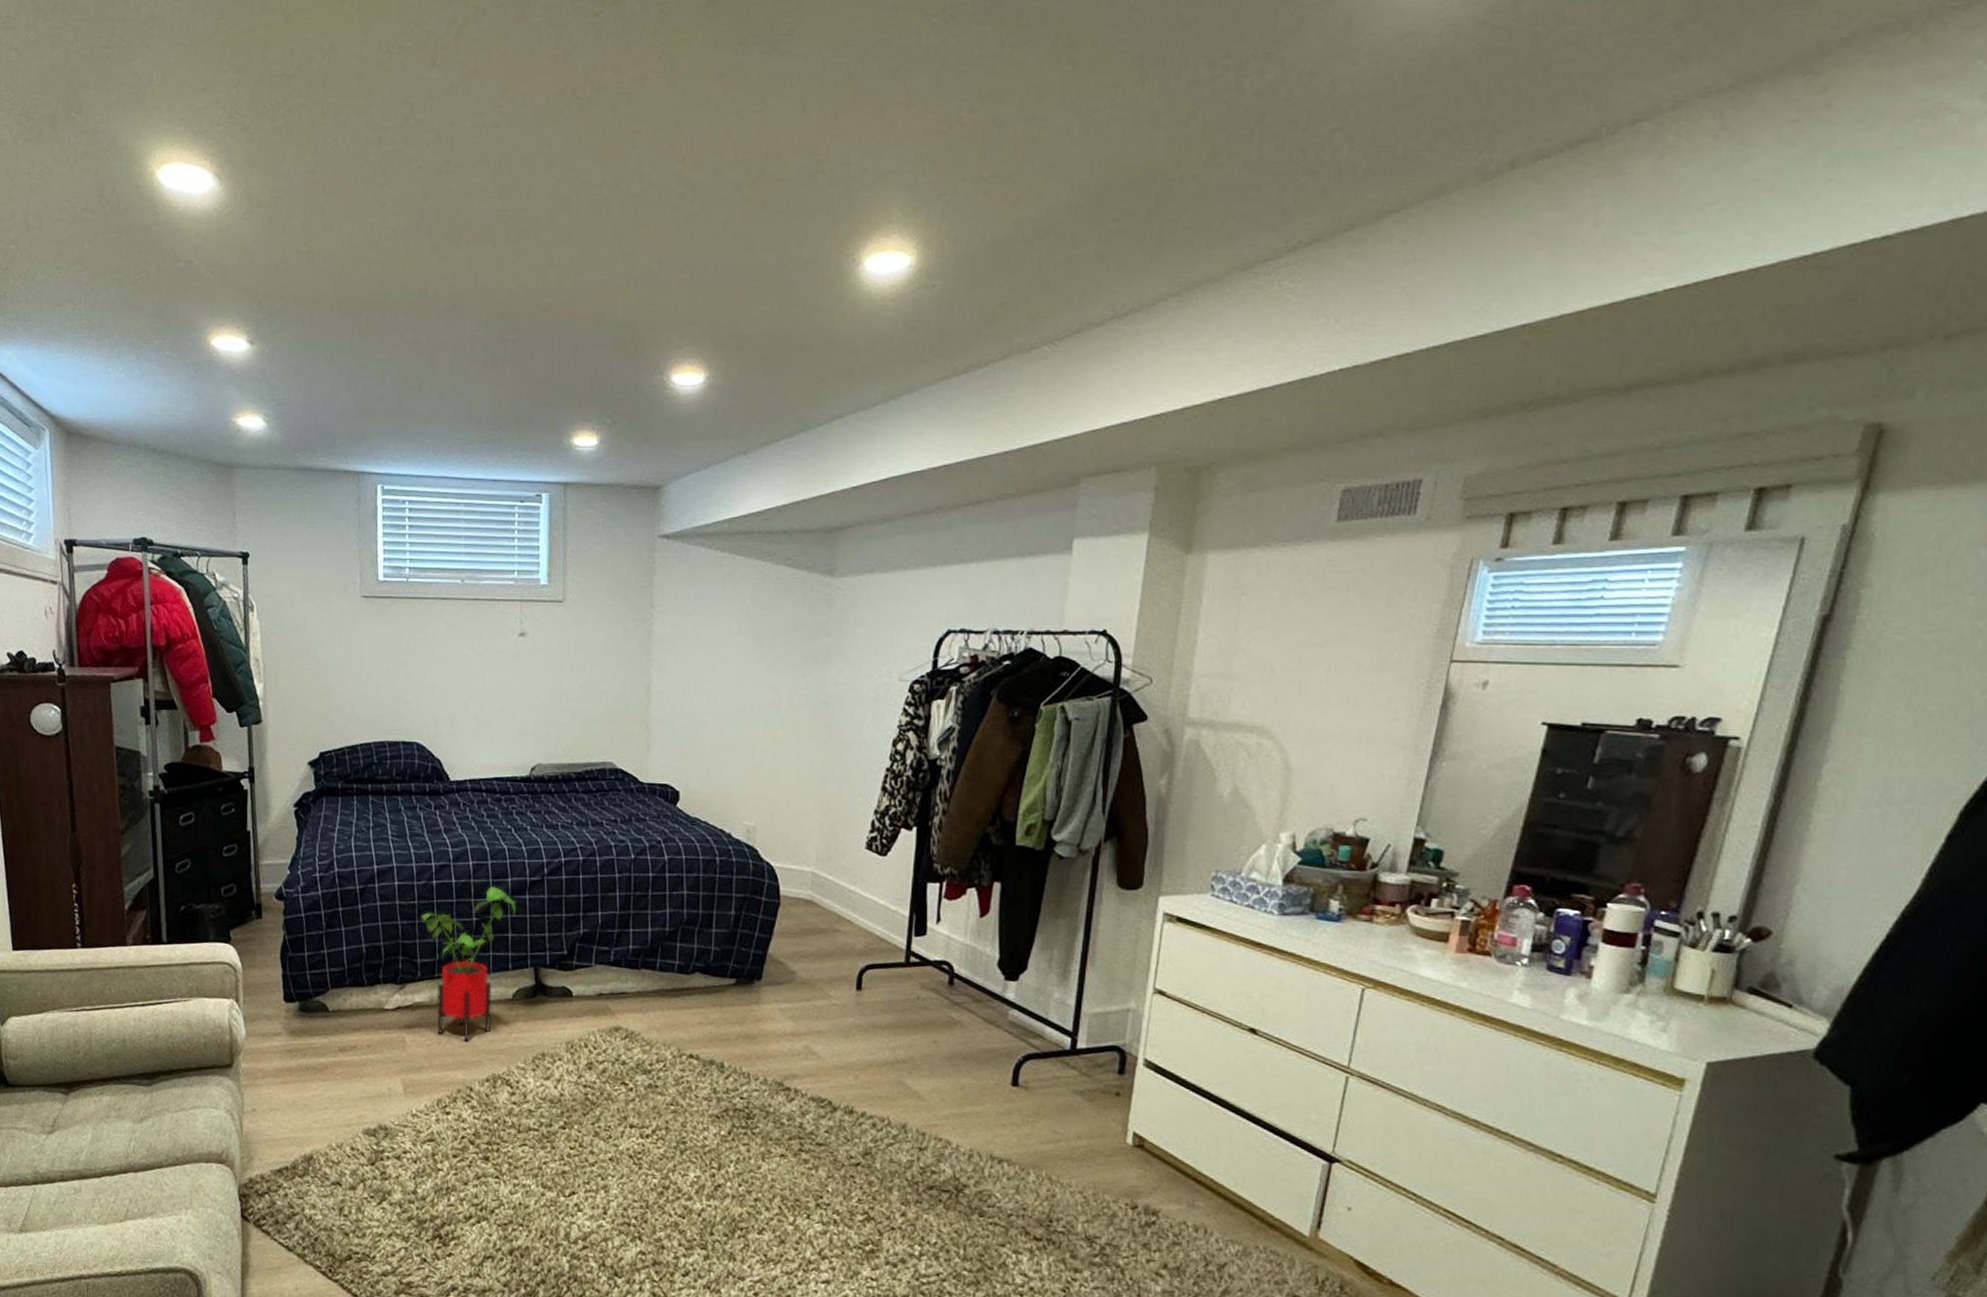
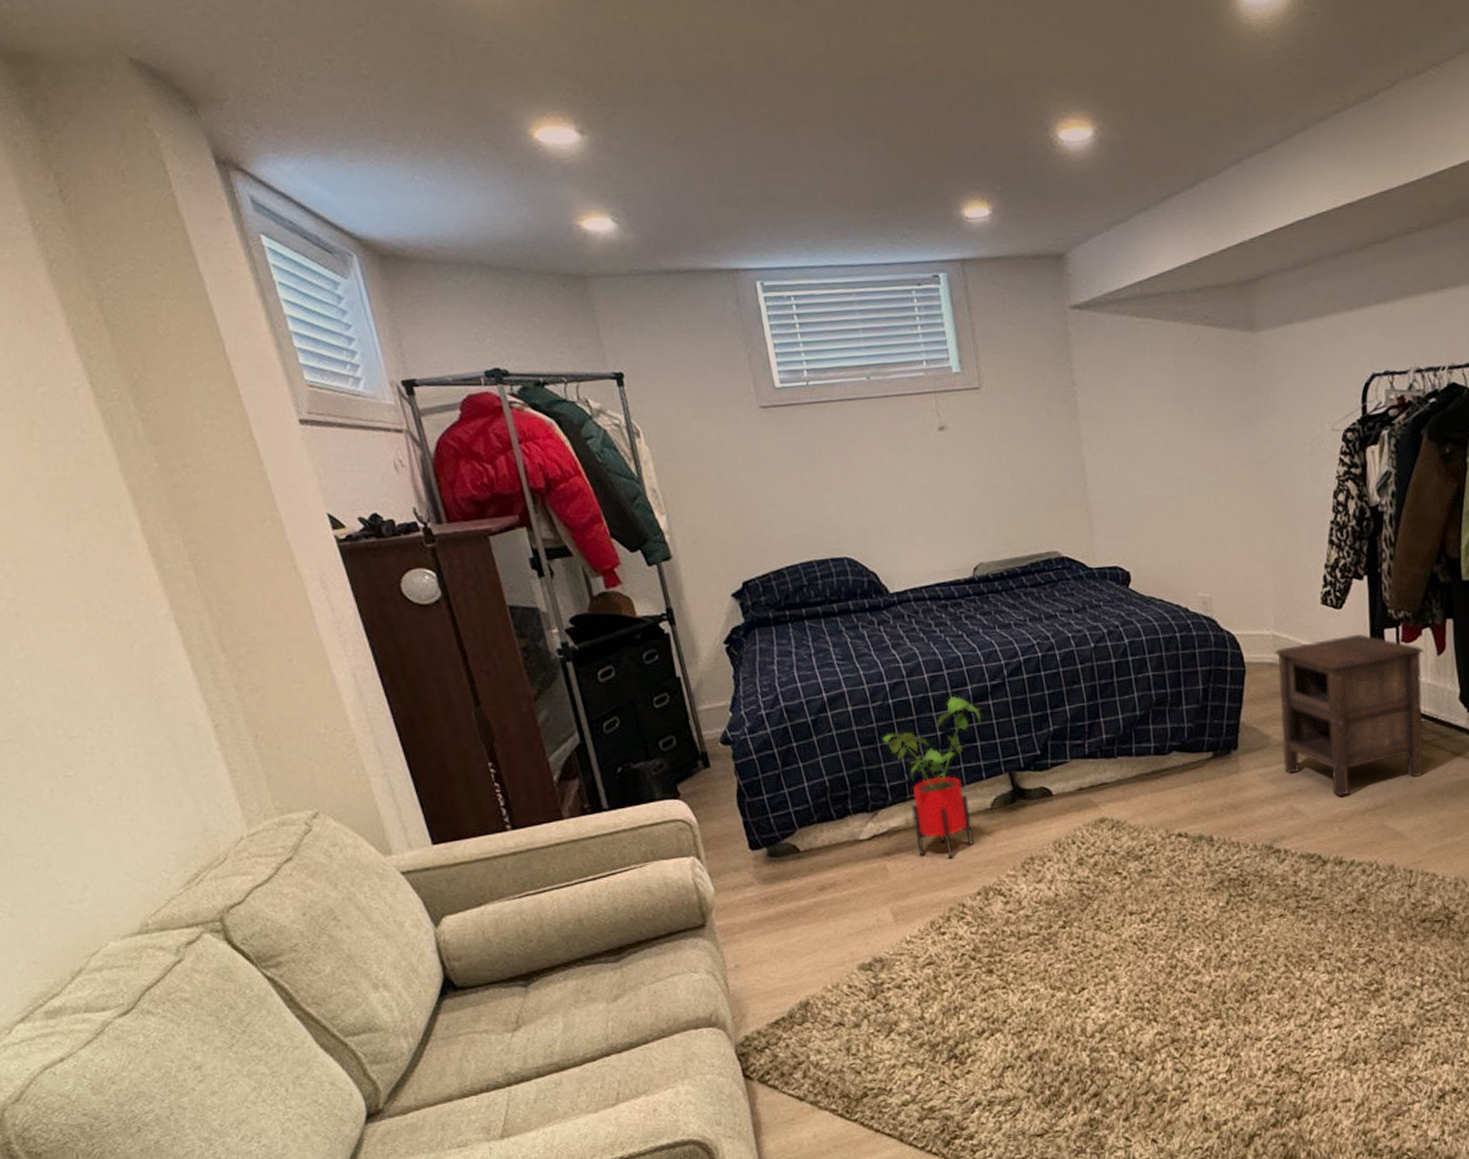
nightstand: none [805,884,966,1045] -> present [1274,634,1424,797]

